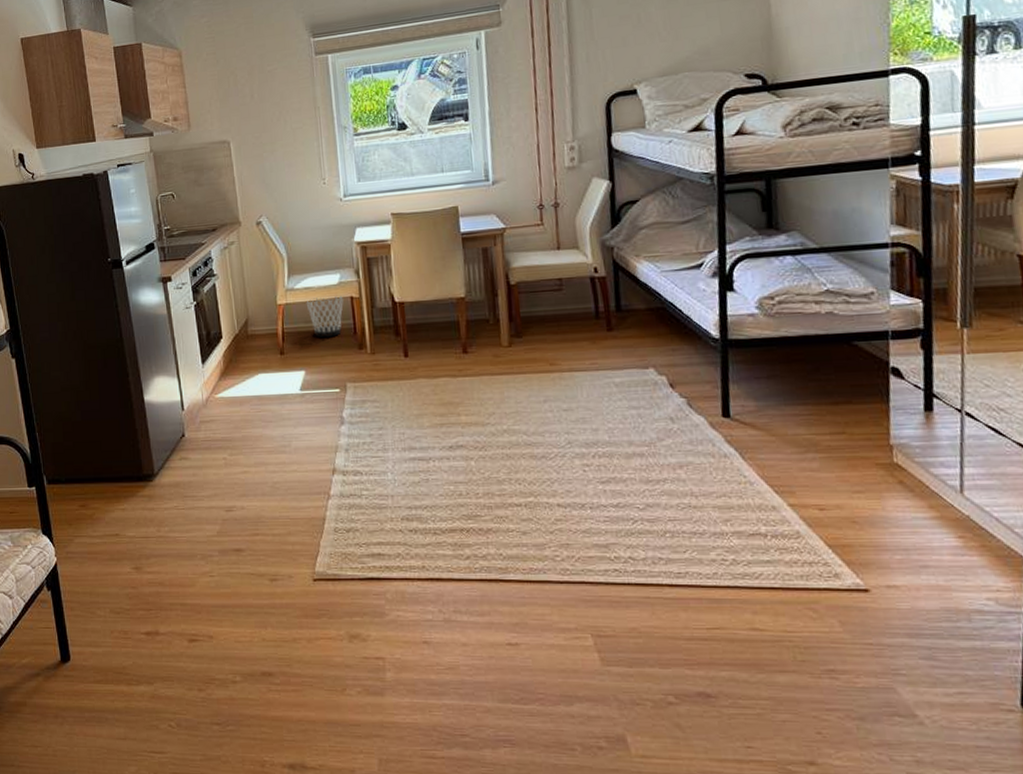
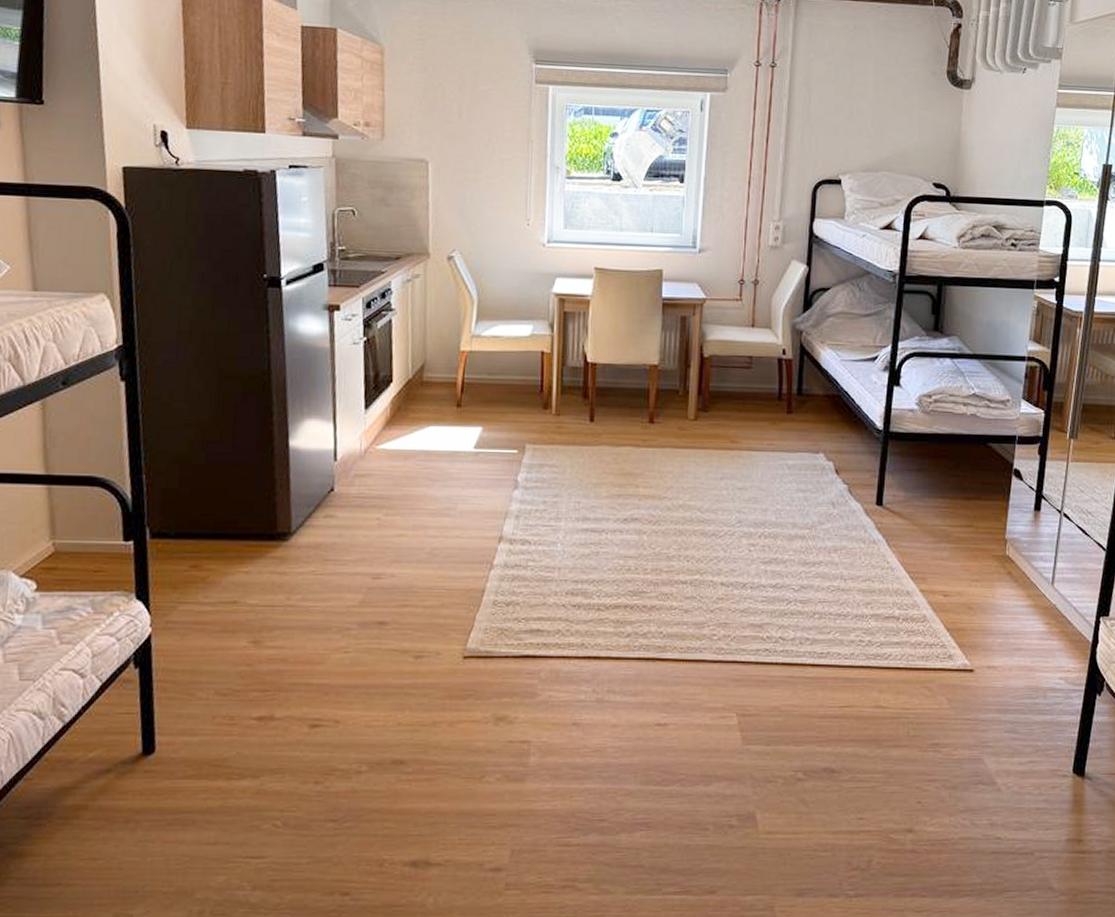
wastebasket: present [306,296,344,337] -> none [492,348,533,392]

